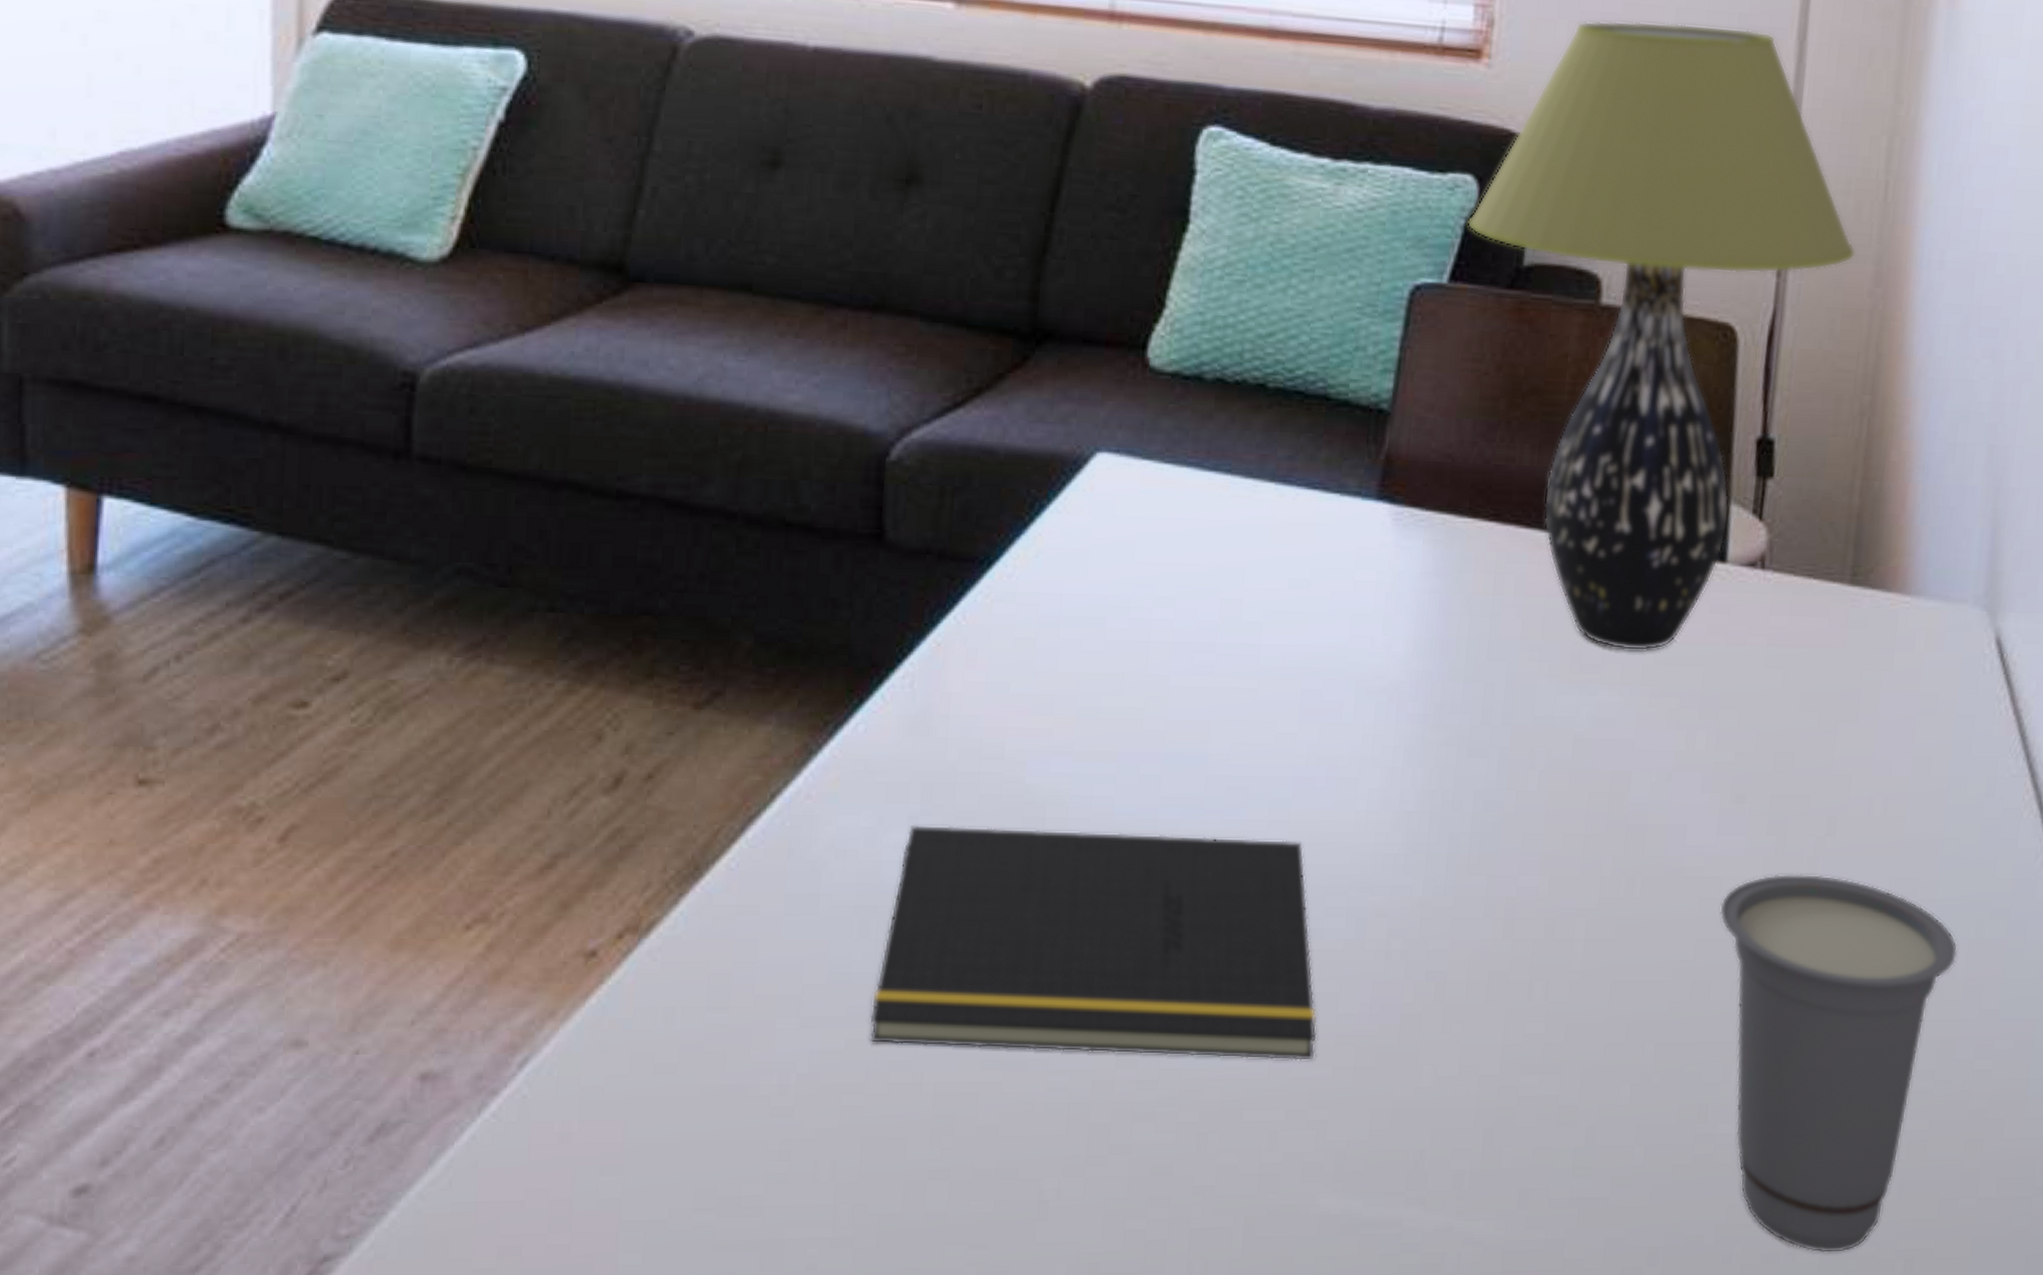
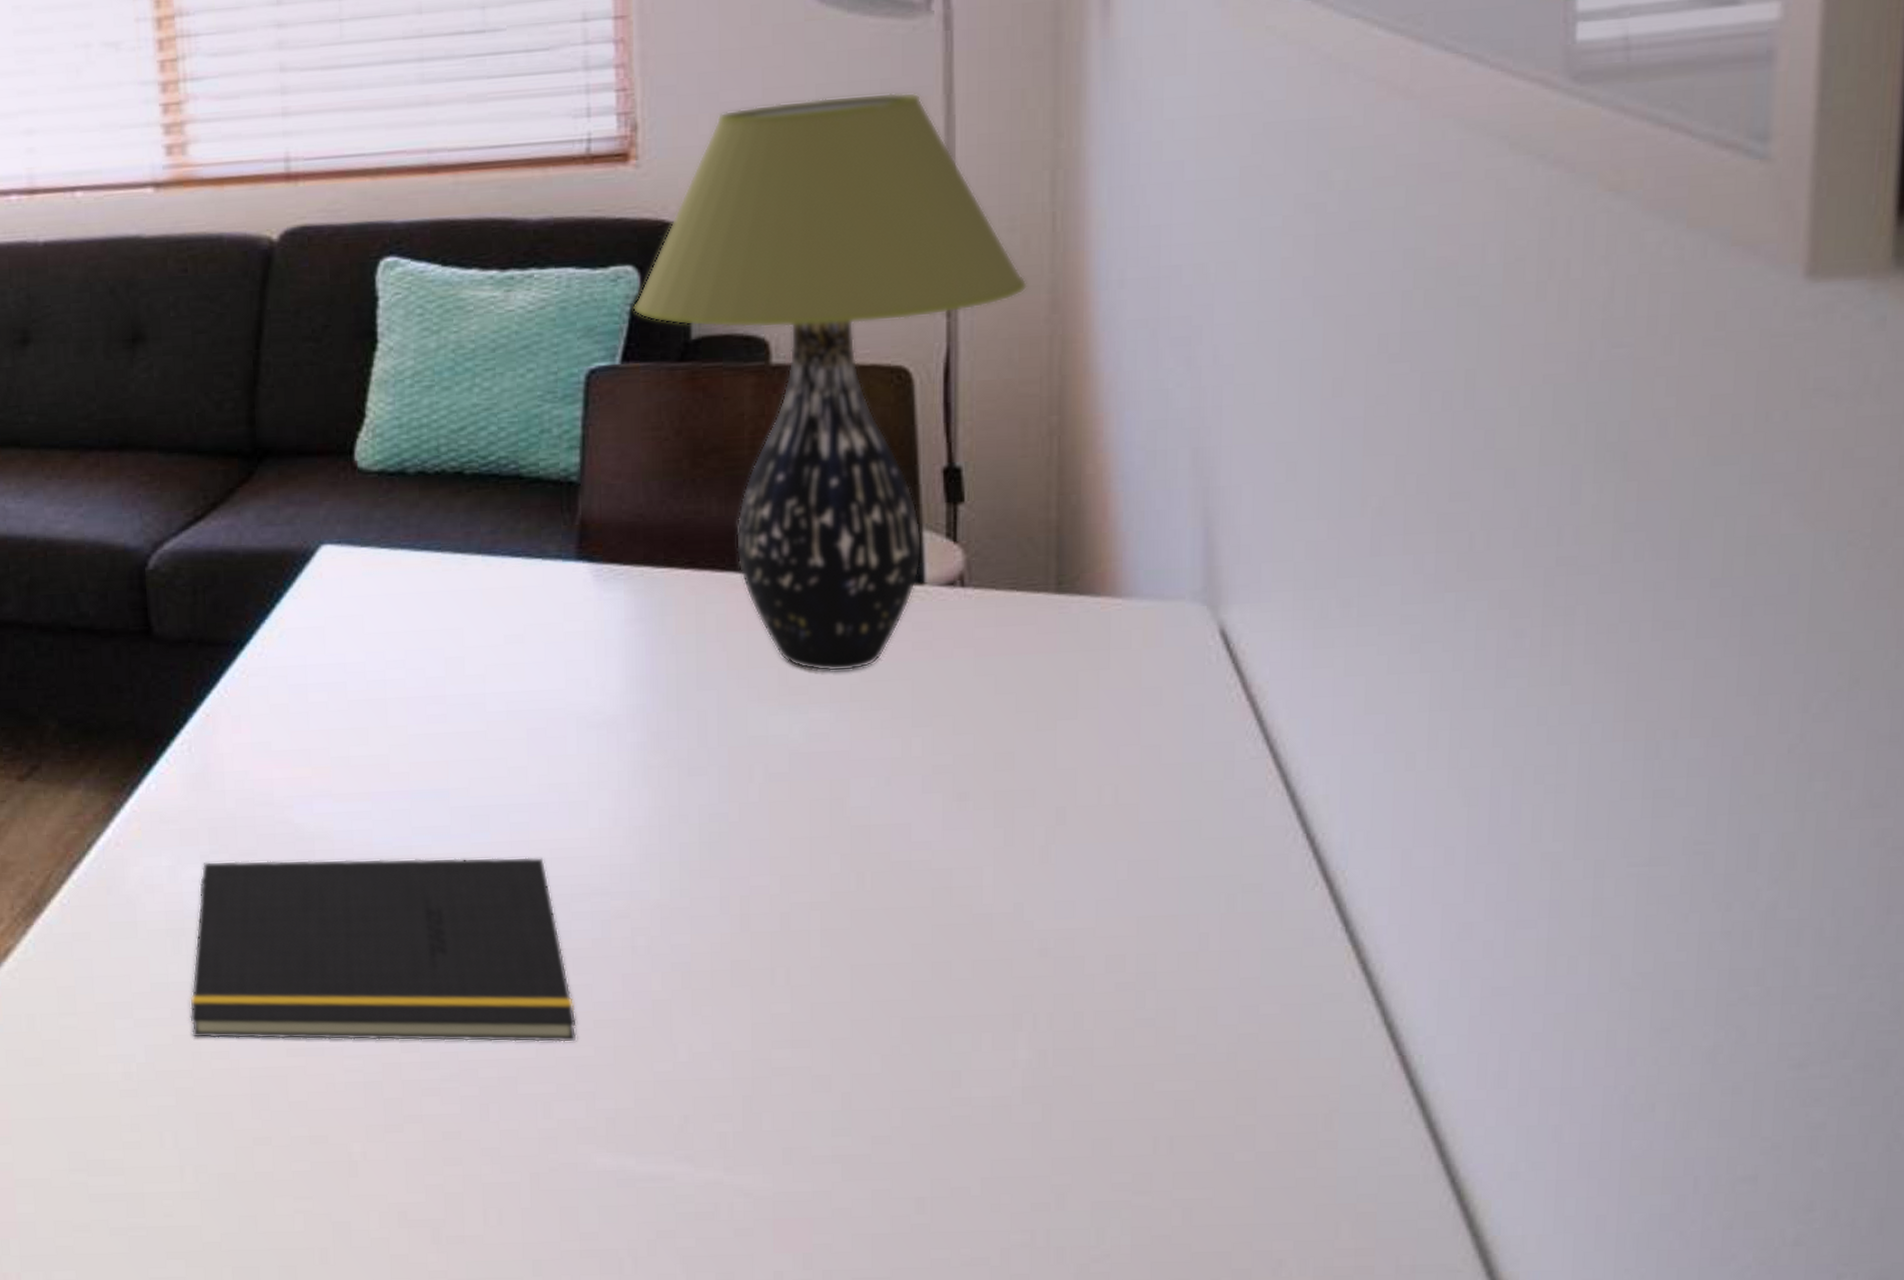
cup: present [1719,873,1959,1254] -> none [953,860,1210,1203]

